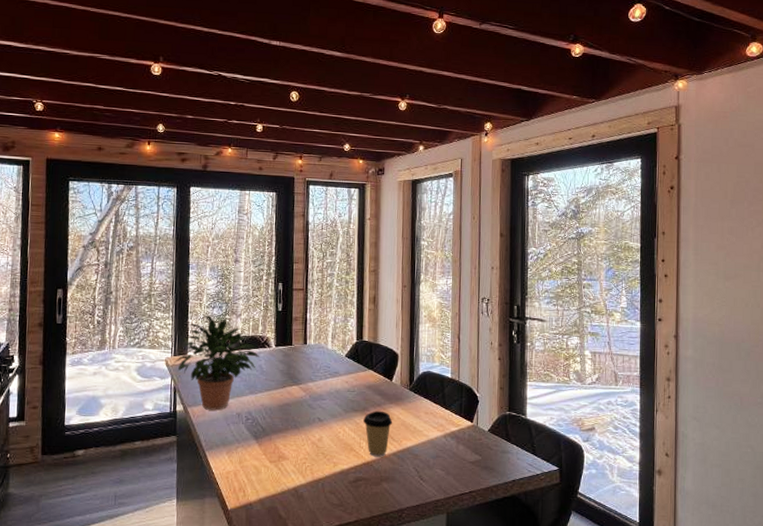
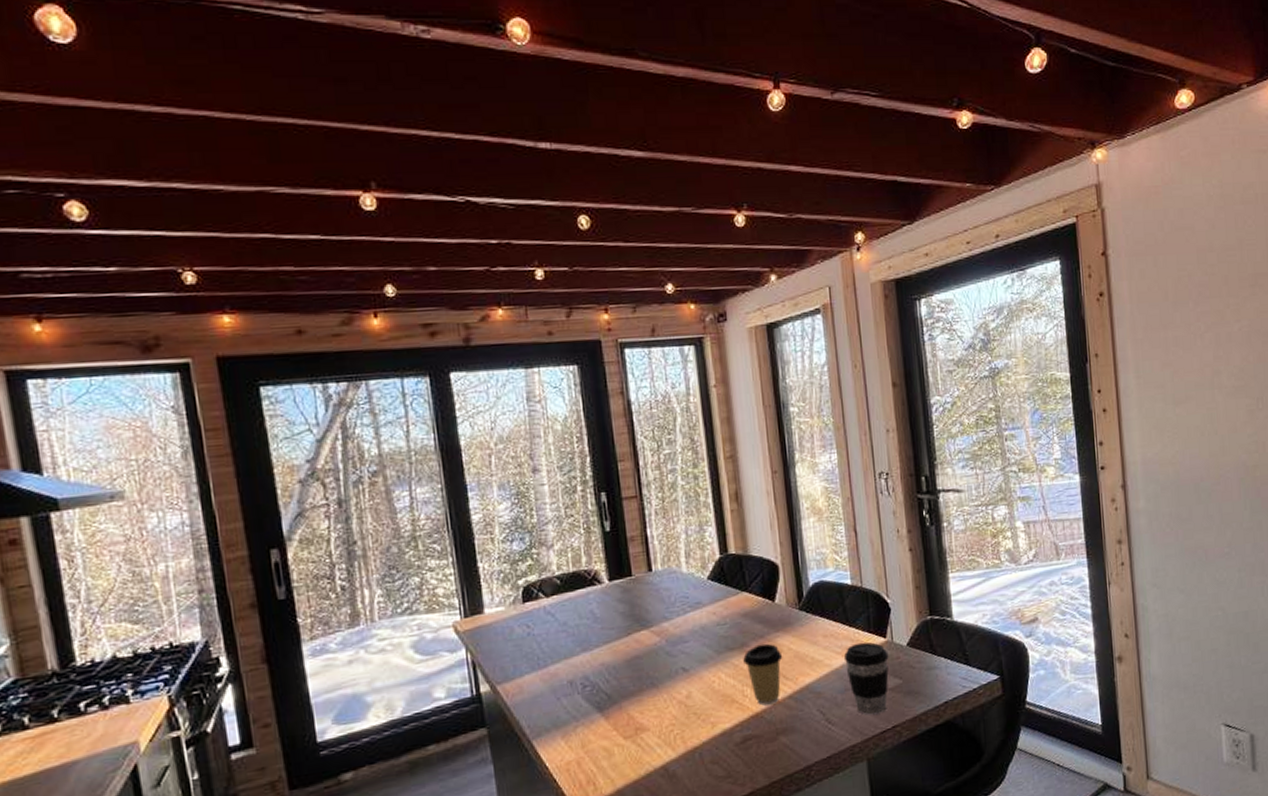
potted plant: present [173,314,259,411] -> none [465,552,588,685]
coffee cup: none [438,422,473,479] -> present [843,642,889,715]

